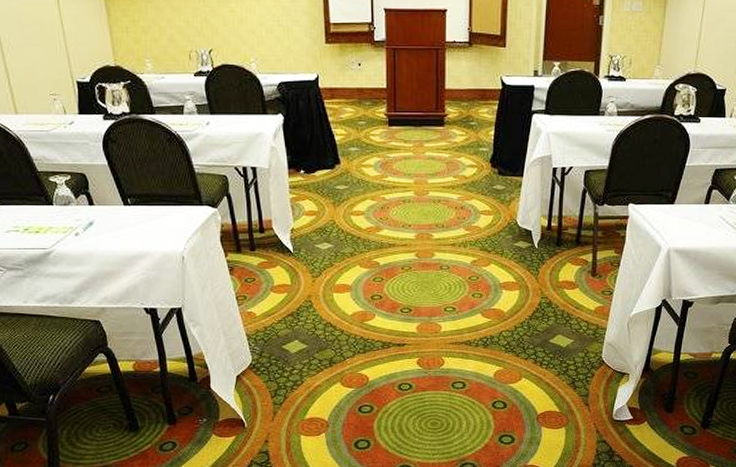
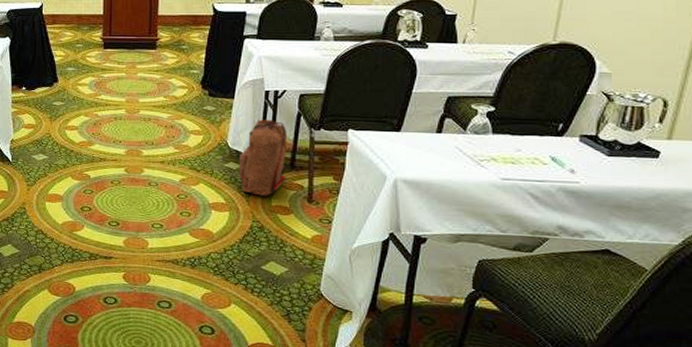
backpack: none [527,197,574,273] -> present [238,119,288,196]

